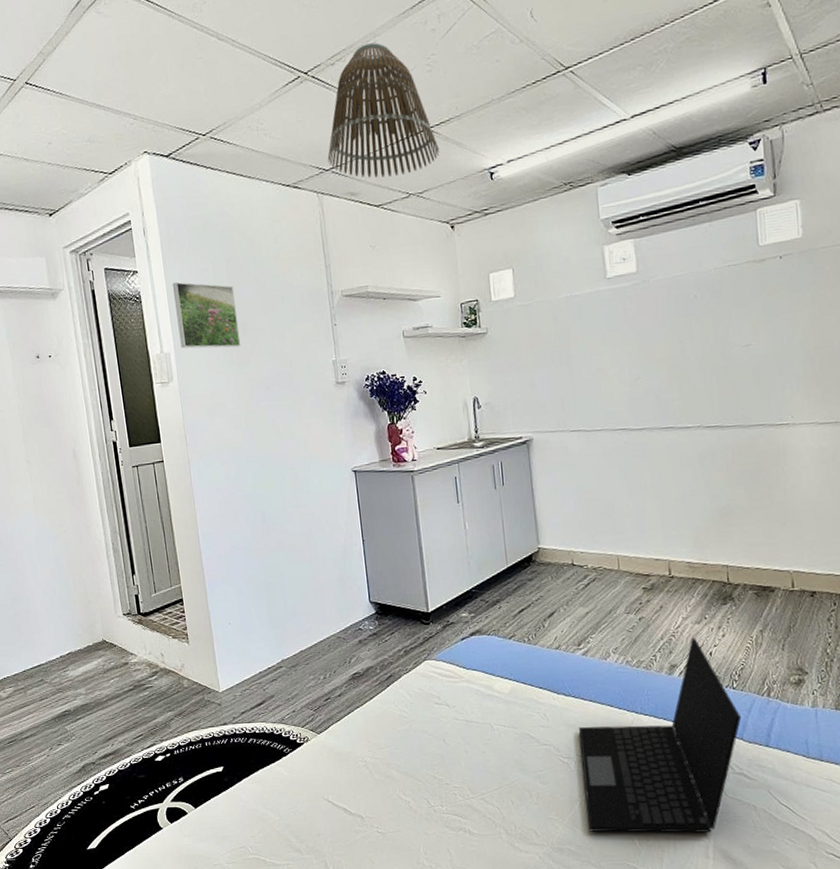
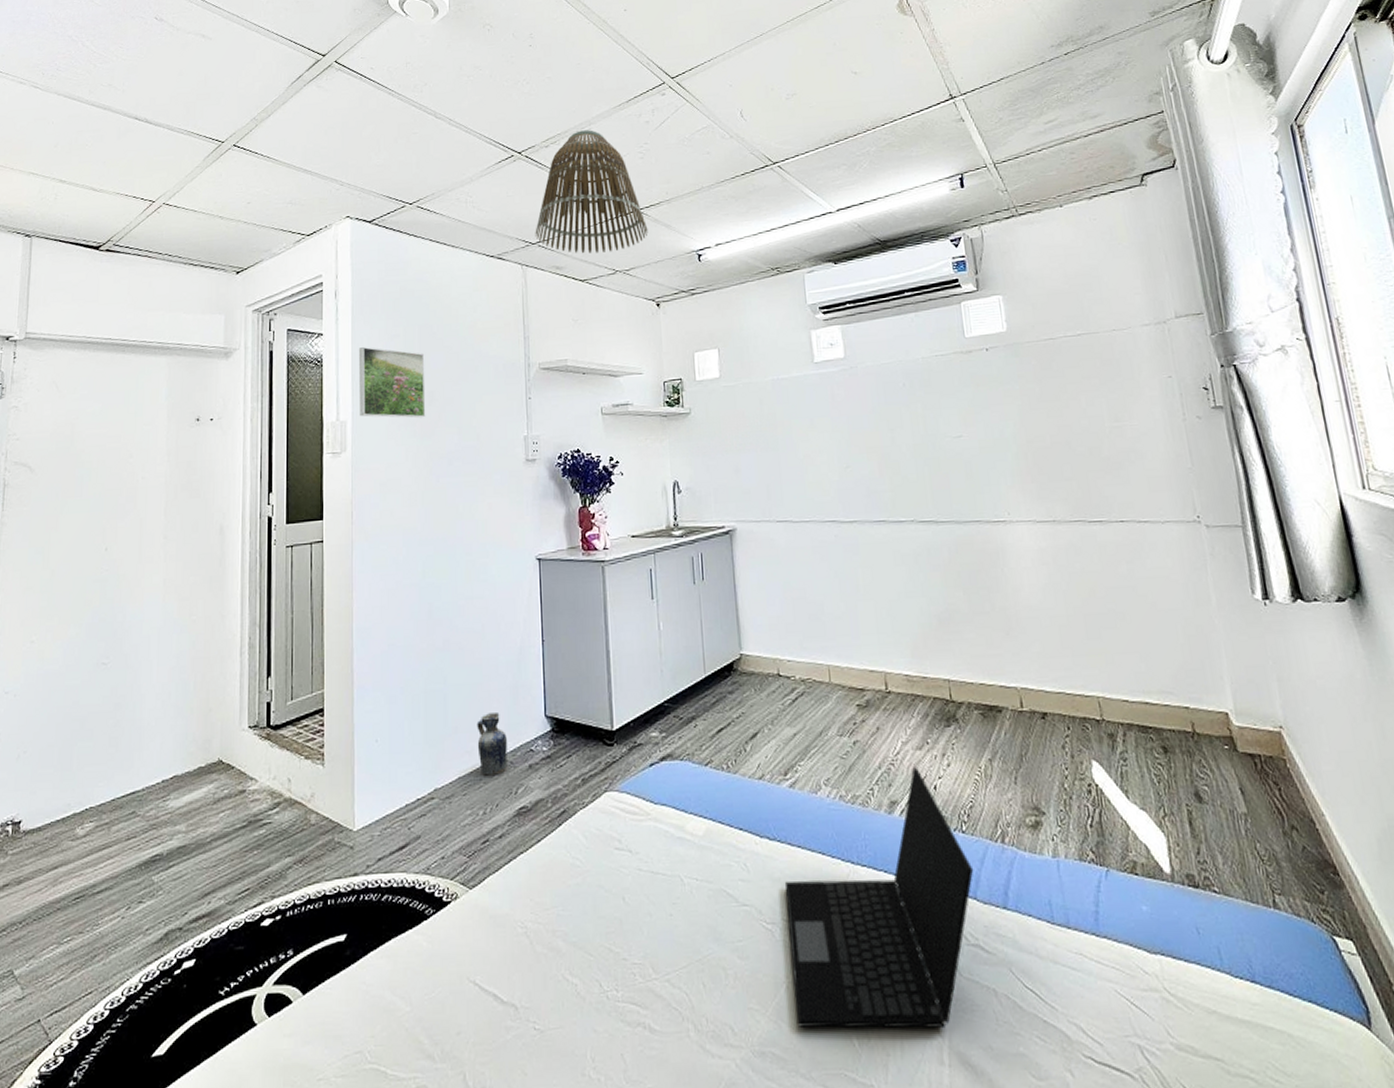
ceramic jug: none [312,600,341,649] -> present [477,713,508,776]

